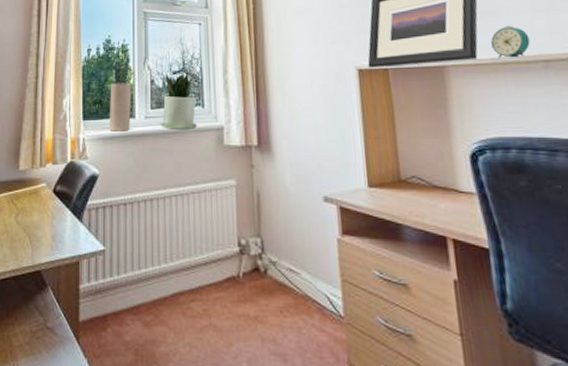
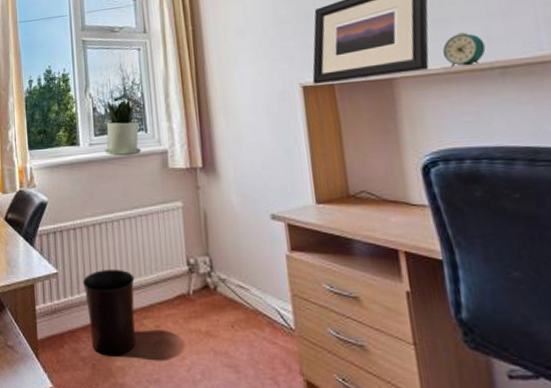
vase: present [110,51,132,133] -> none [53,80,76,161]
waste bin: none [131,247,184,340] -> present [83,269,136,355]

